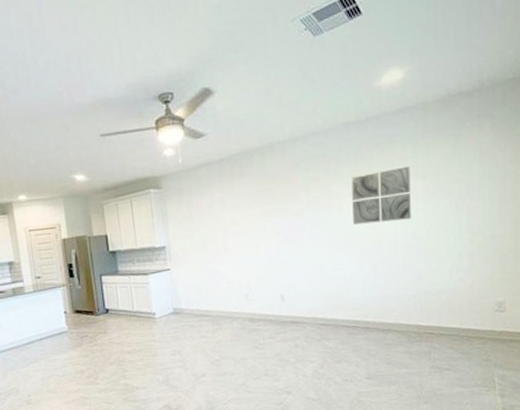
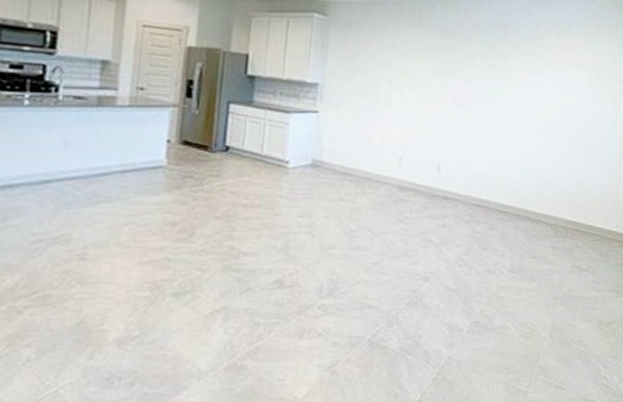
wall art: present [351,166,411,225] -> none [522,53,581,109]

